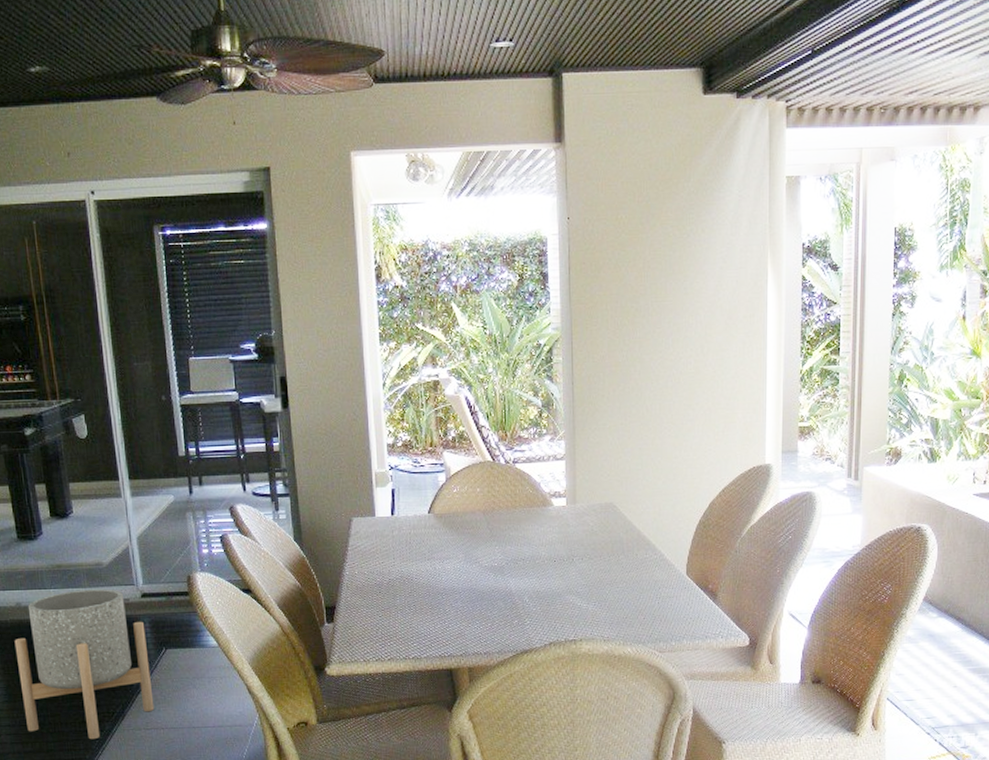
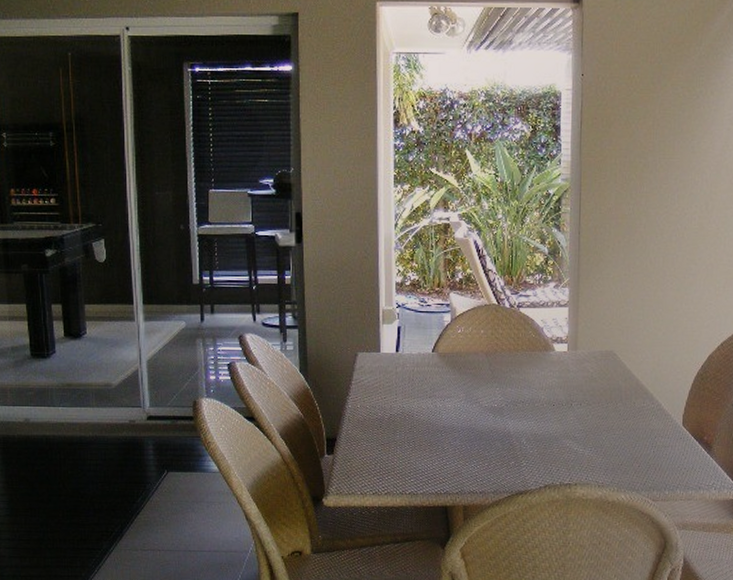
planter: present [14,589,155,740] -> none [20,409,152,558]

